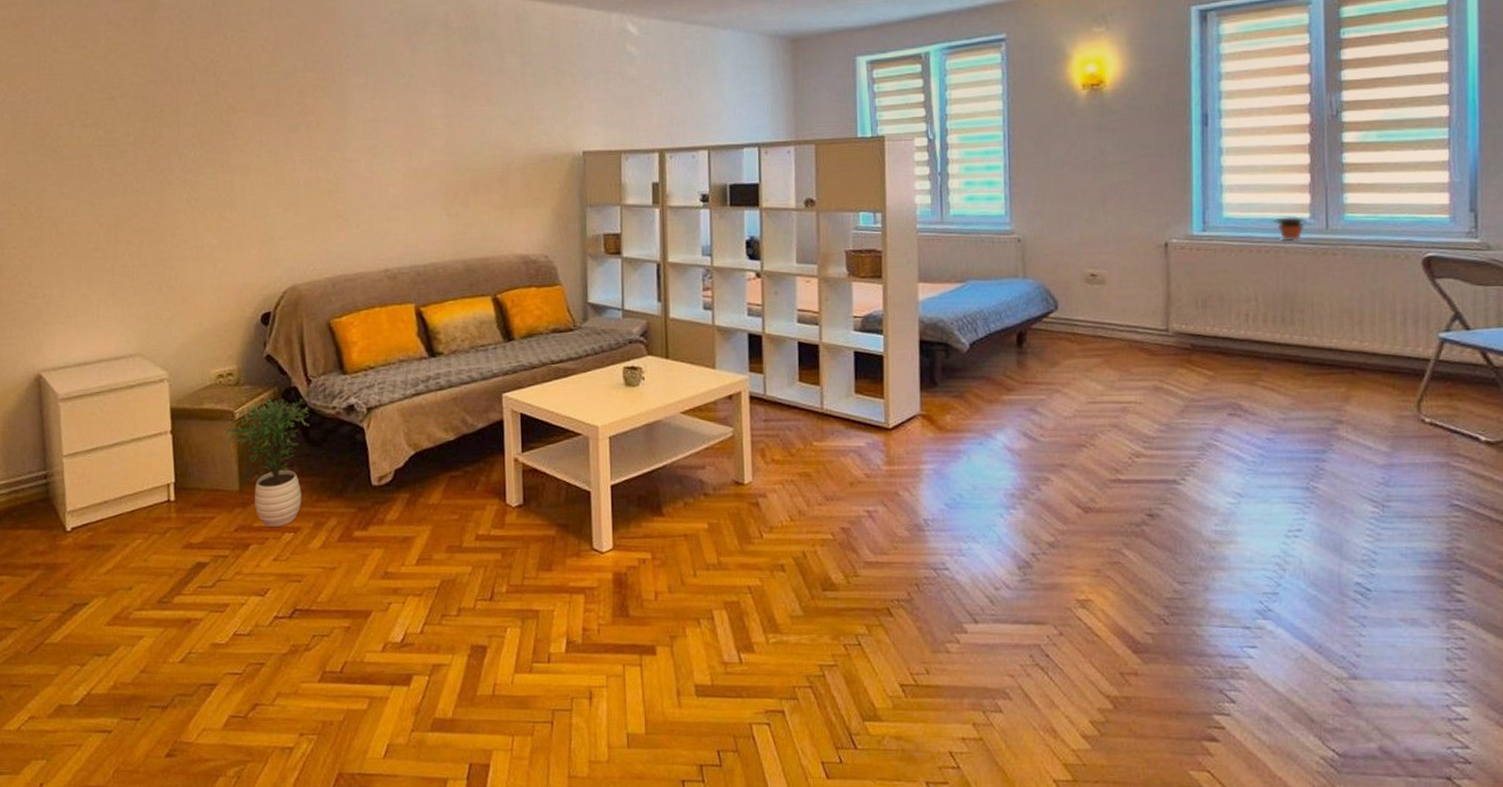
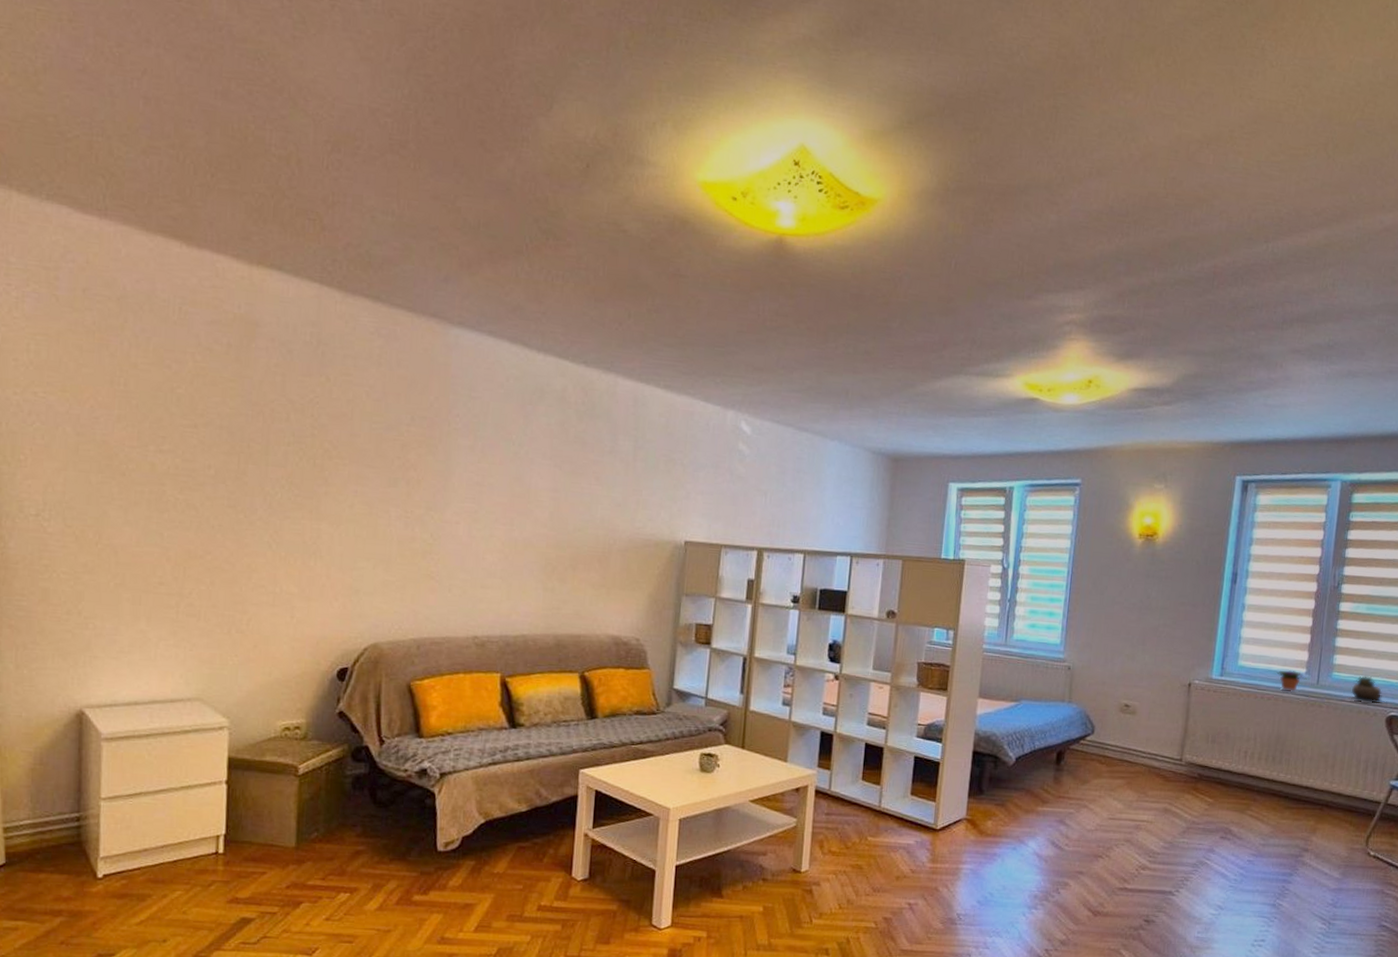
potted plant: present [222,398,310,528] -> none [282,756,380,887]
succulent plant: none [1366,213,1416,246] -> present [1346,675,1384,704]

